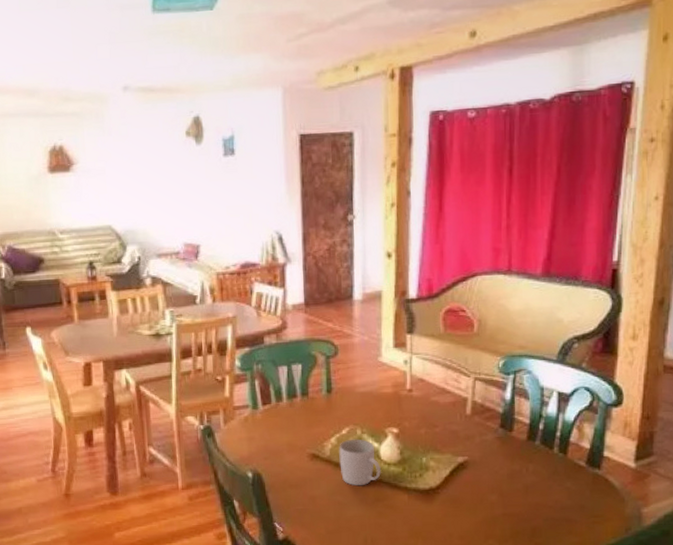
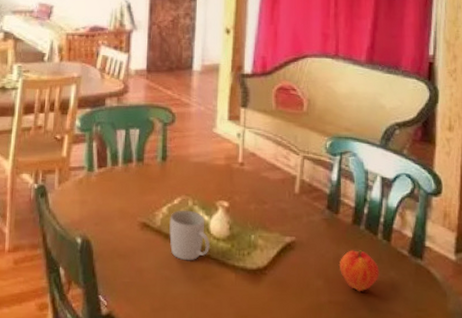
fruit: none [513,464,555,504] -> present [339,250,379,292]

